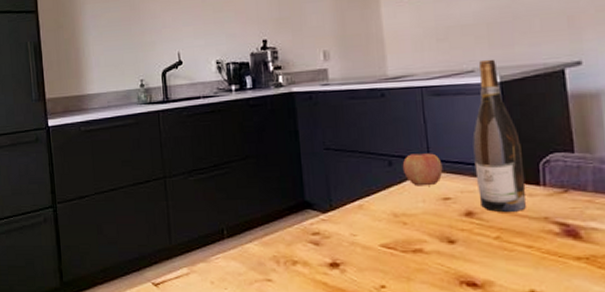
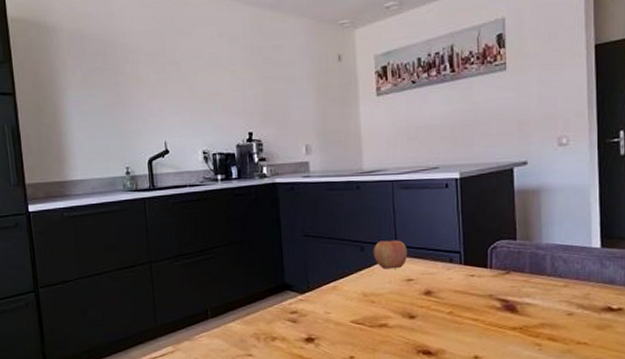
wine bottle: present [472,59,526,213] -> none [434,157,476,292]

